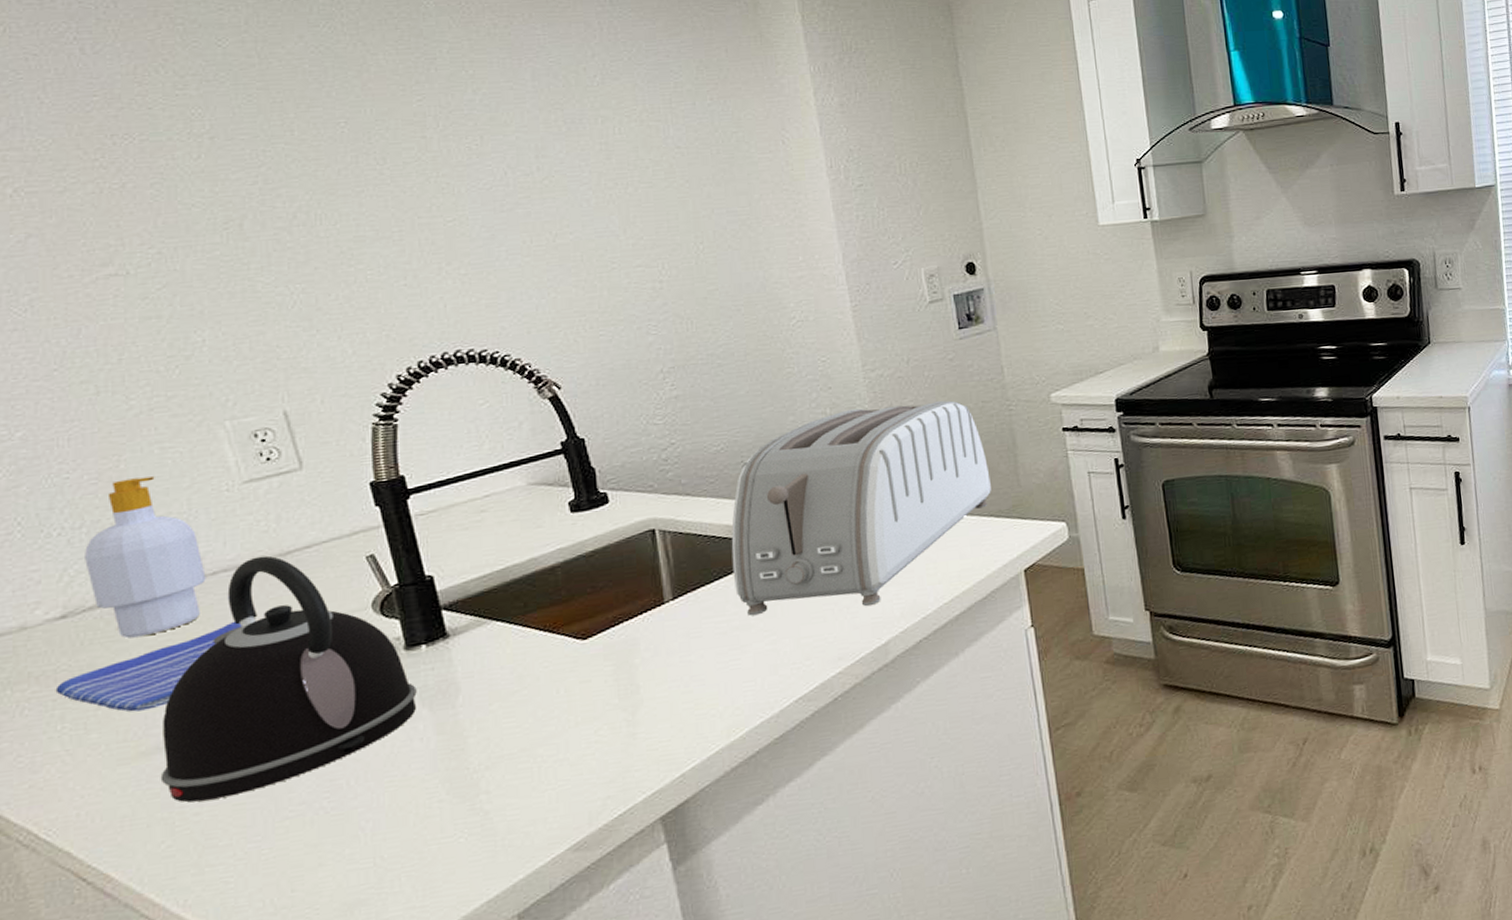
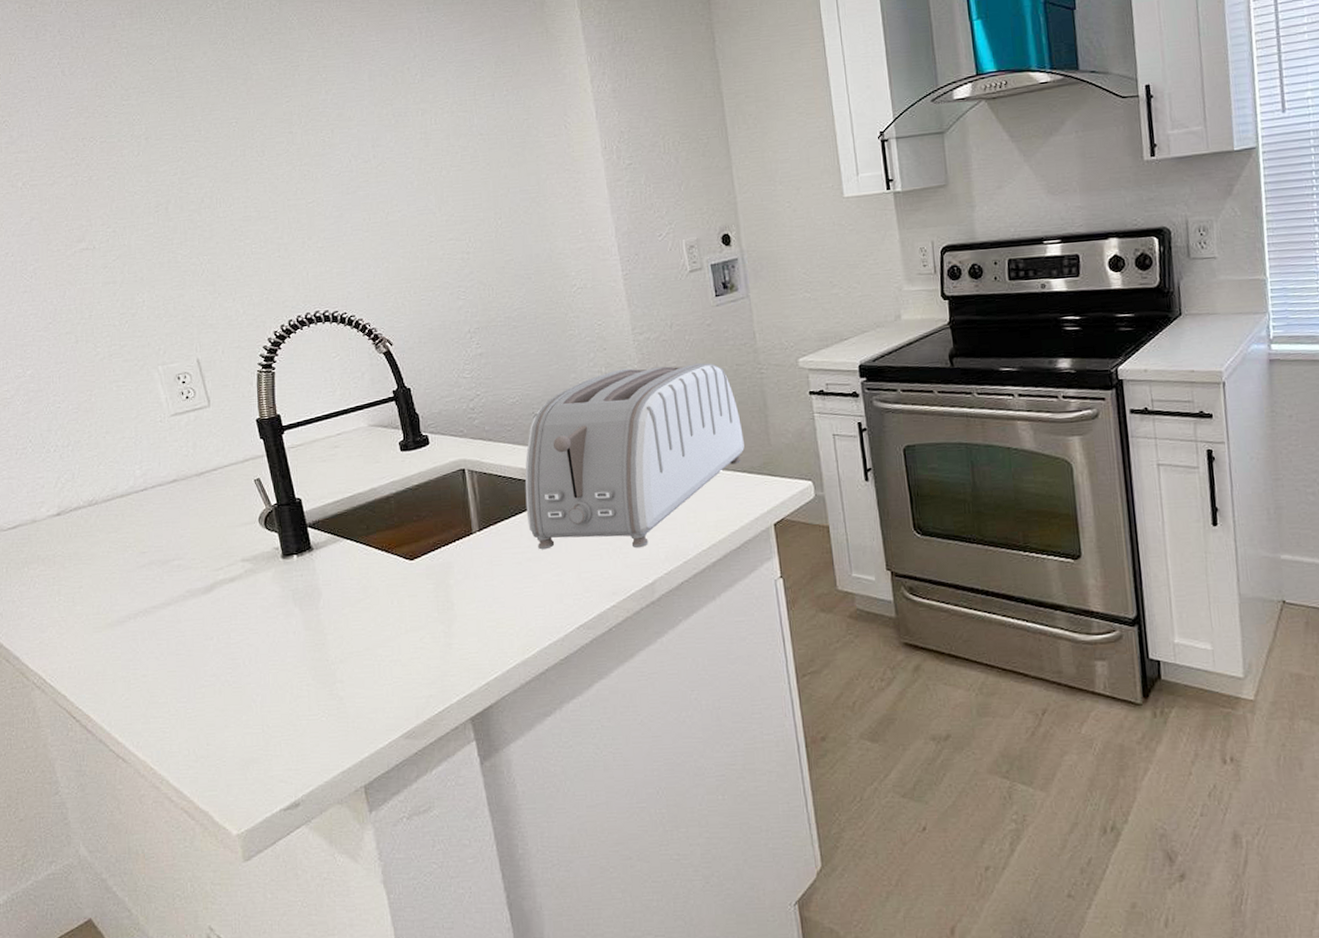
dish towel: present [55,621,242,712] -> none [54,525,172,592]
soap bottle: present [85,476,206,639] -> none [71,408,148,534]
kettle: present [160,555,417,803] -> none [121,475,291,666]

